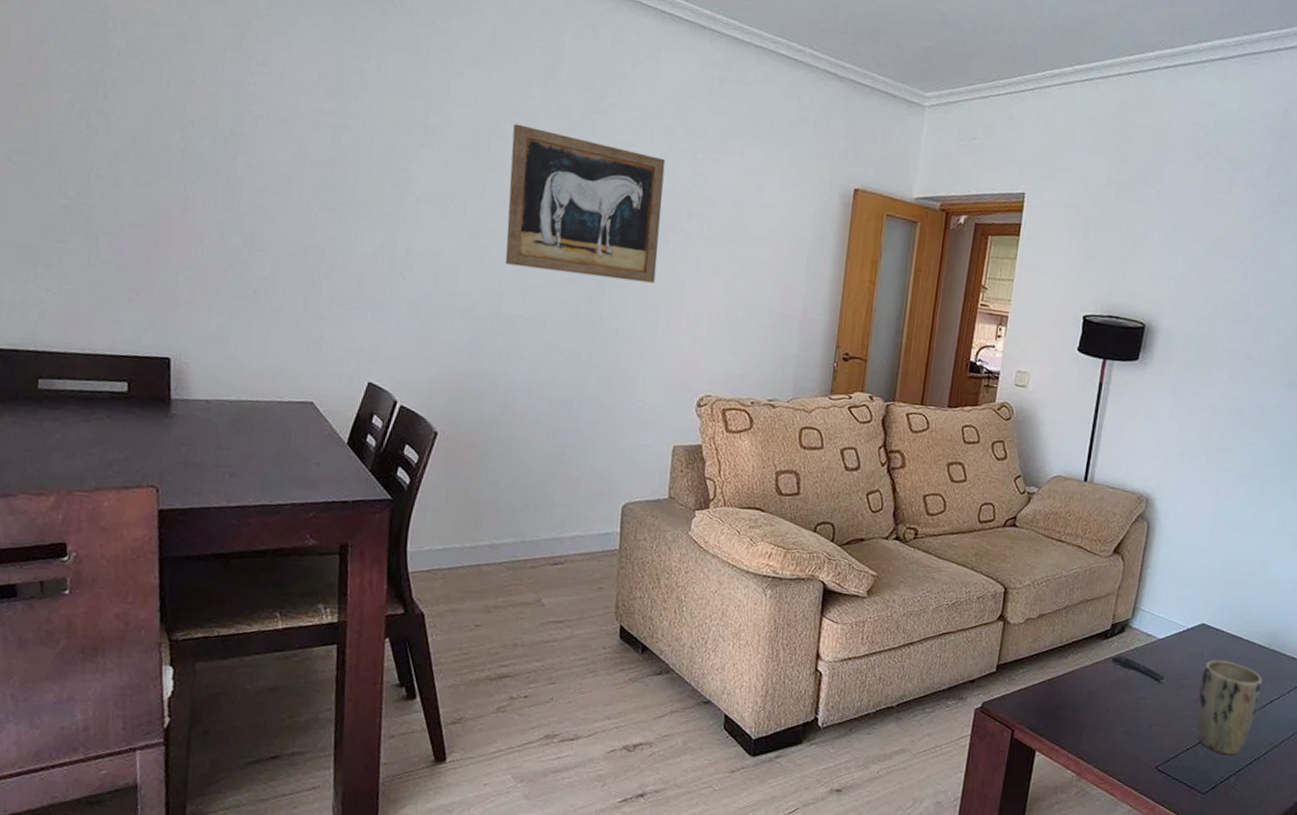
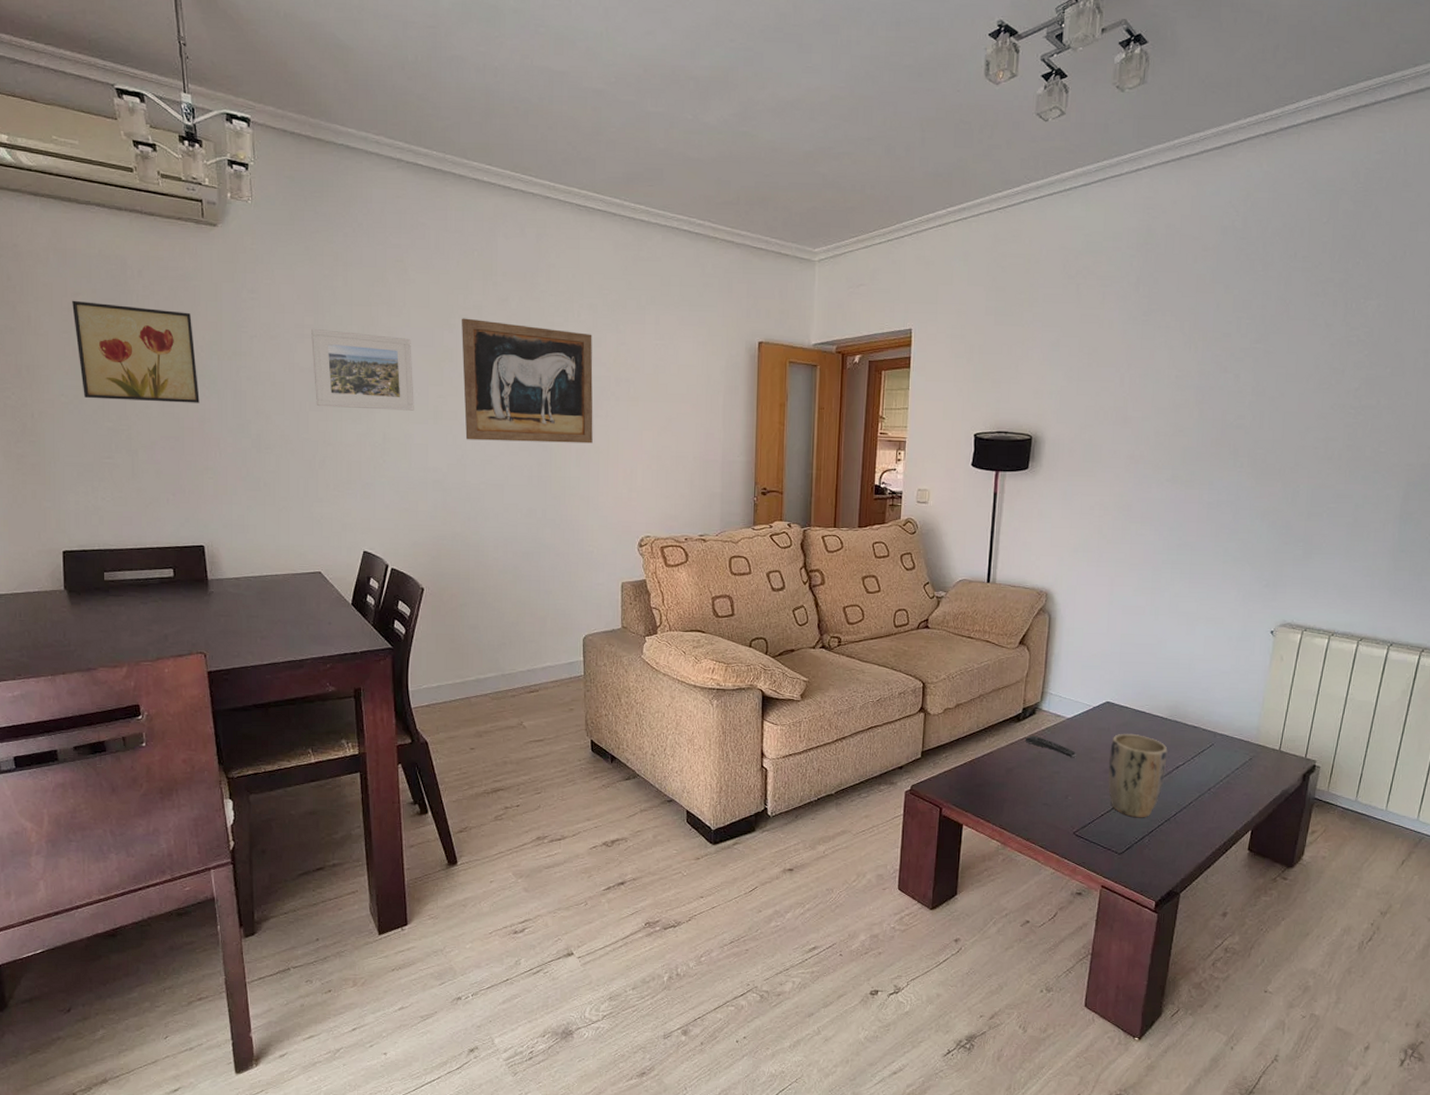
wall art: none [33,48,184,188] -> present [72,300,200,403]
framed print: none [328,115,451,224] -> present [311,328,414,411]

